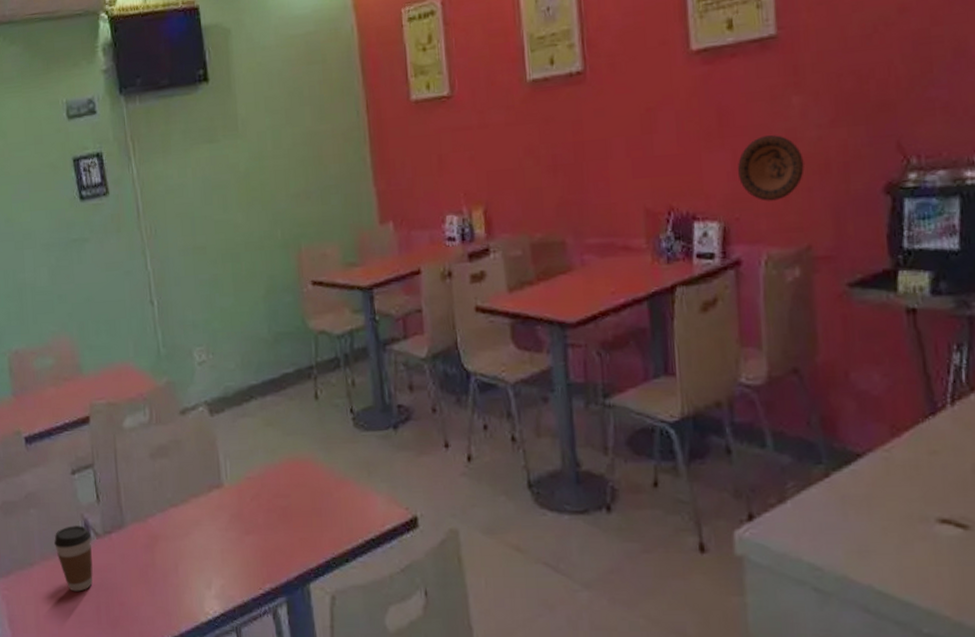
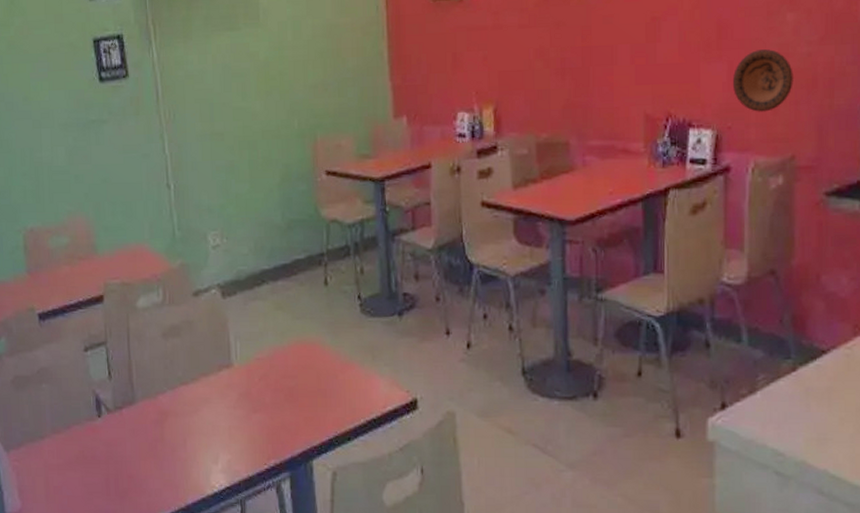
coffee cup: present [54,525,93,592] -> none [65,401,103,464]

